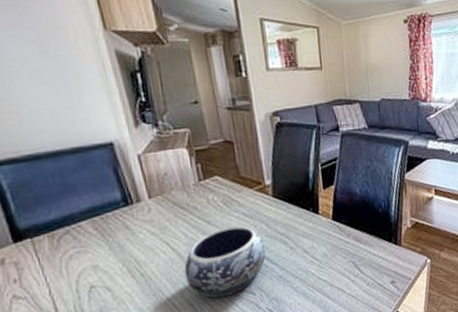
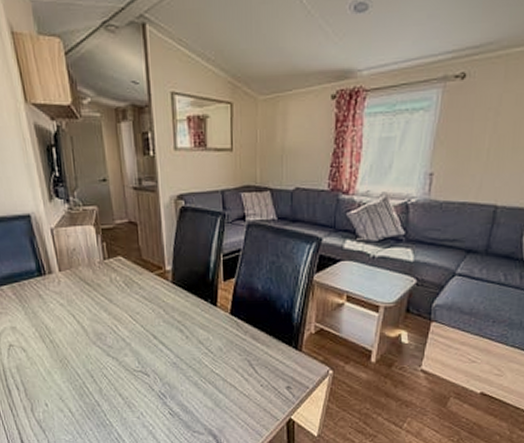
decorative bowl: present [184,226,266,299] -> none [87,308,161,374]

